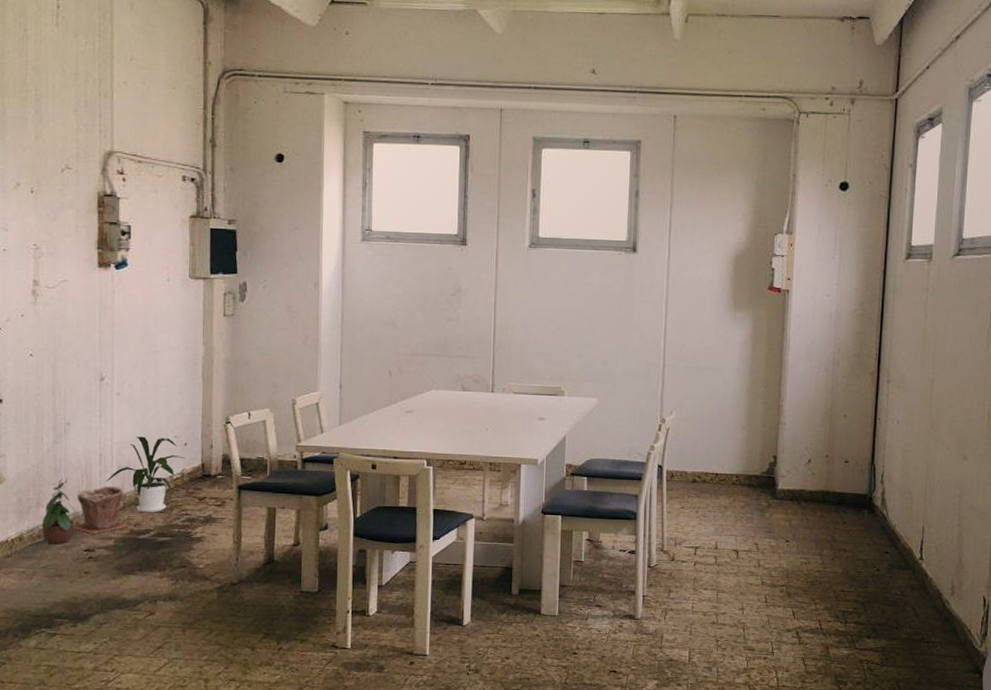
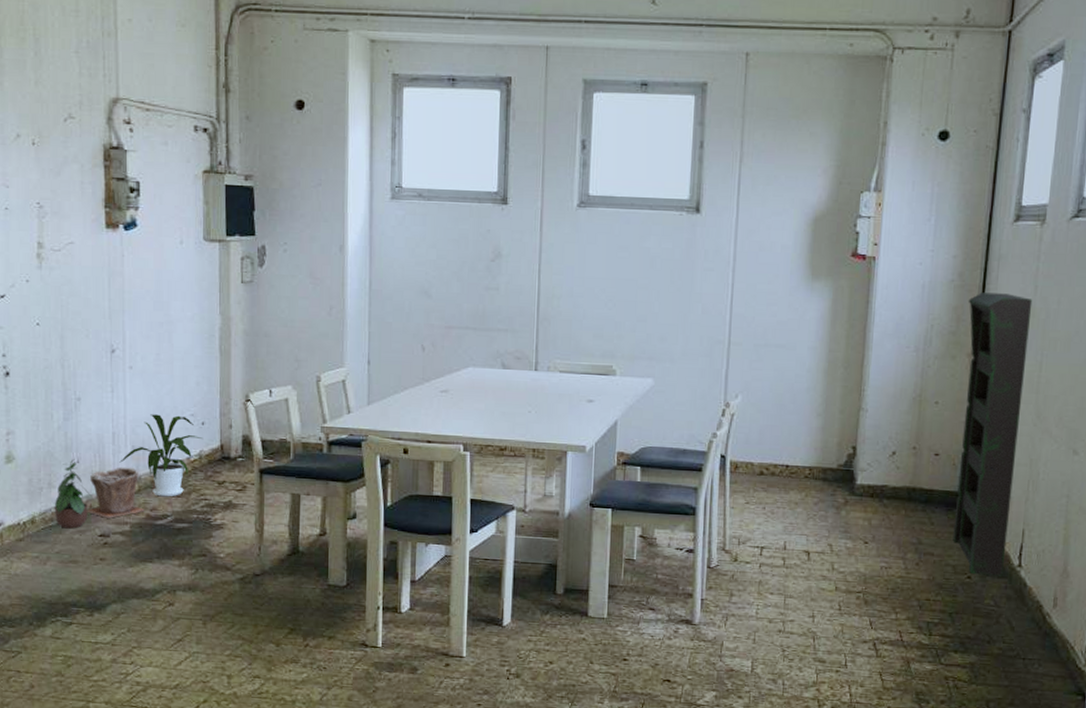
cupboard: none [863,320,924,569] -> present [952,292,1033,577]

